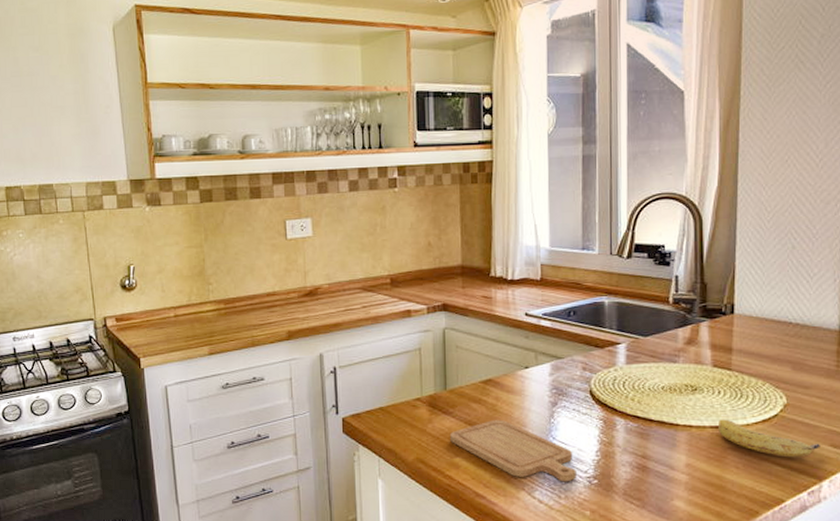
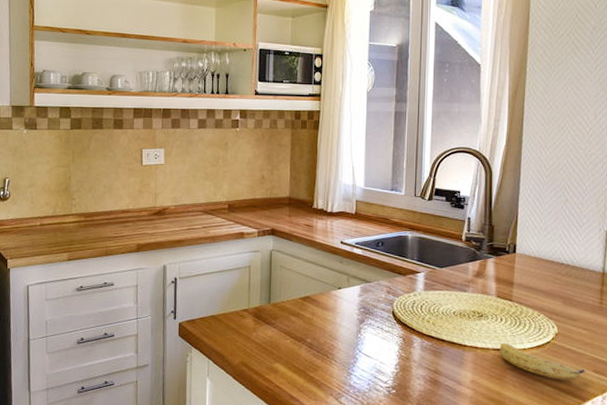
chopping board: present [450,419,576,482] -> none [271,331,378,391]

